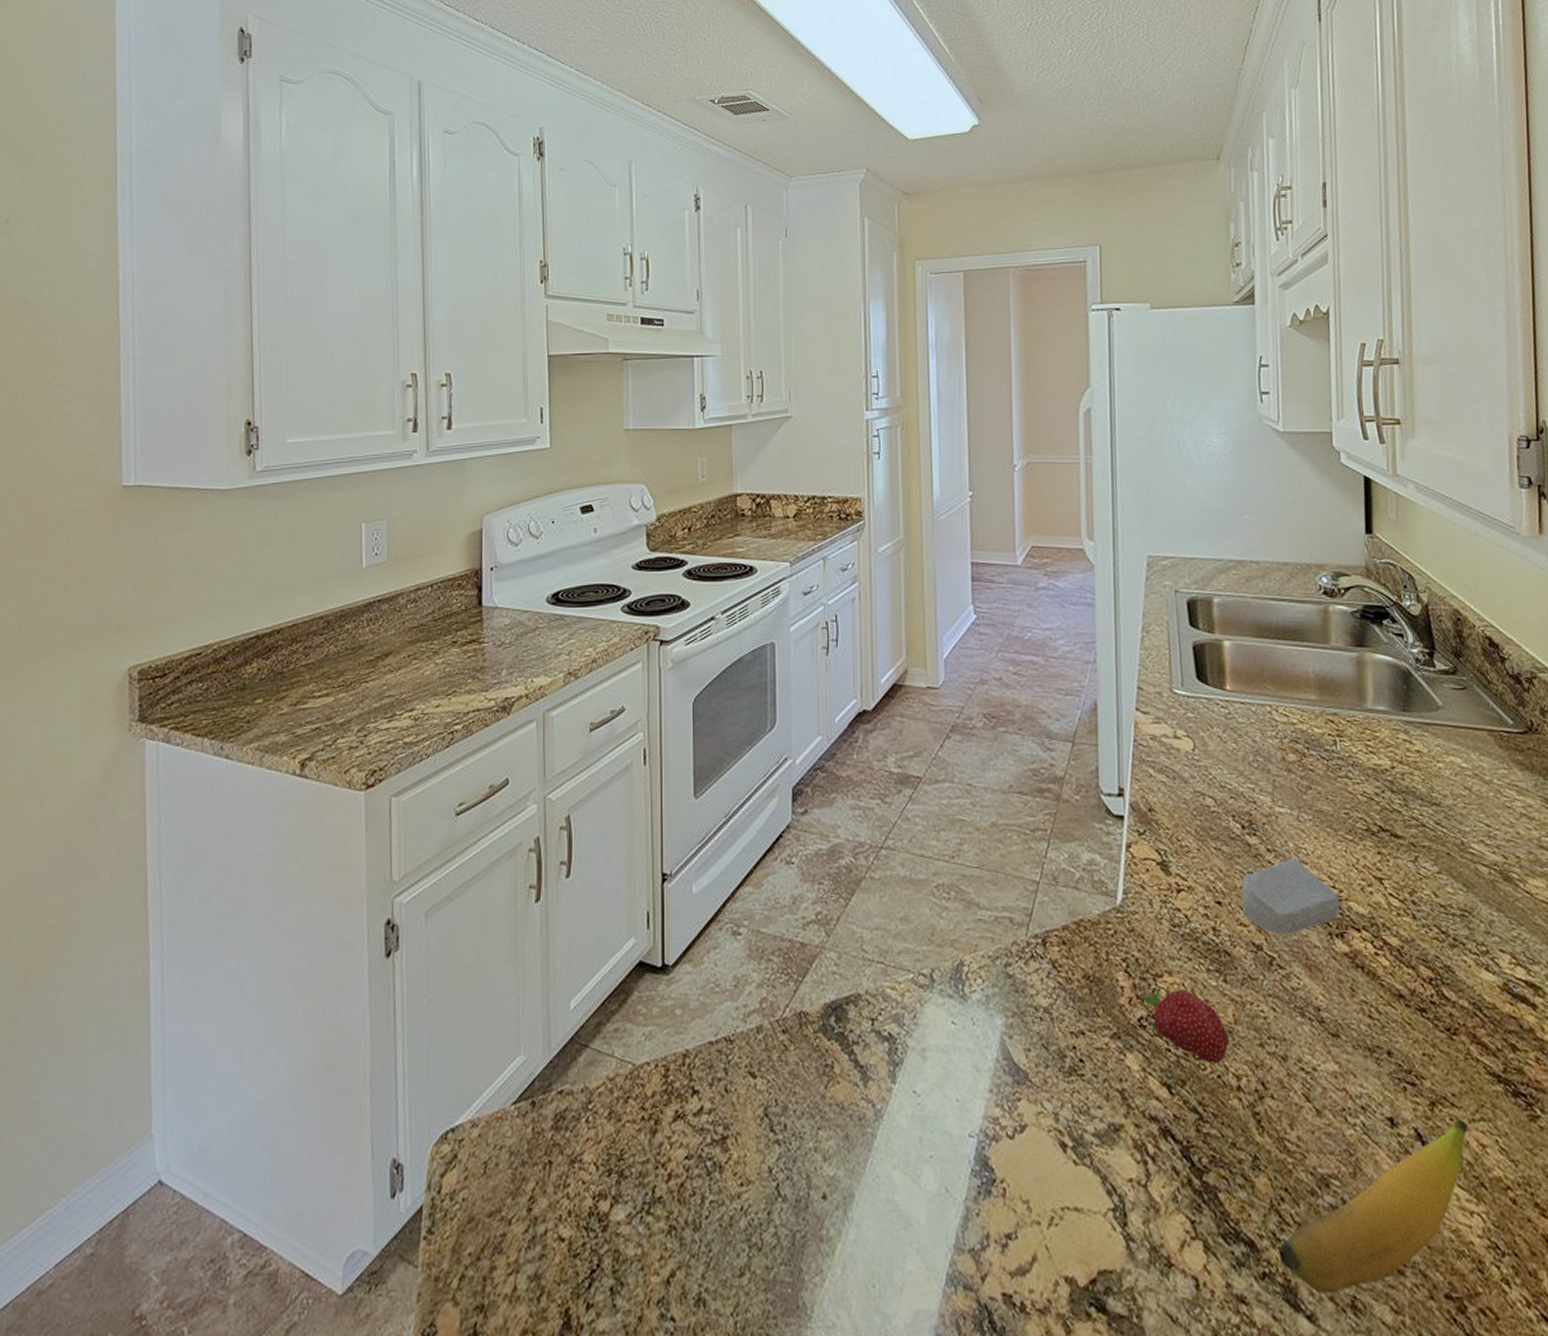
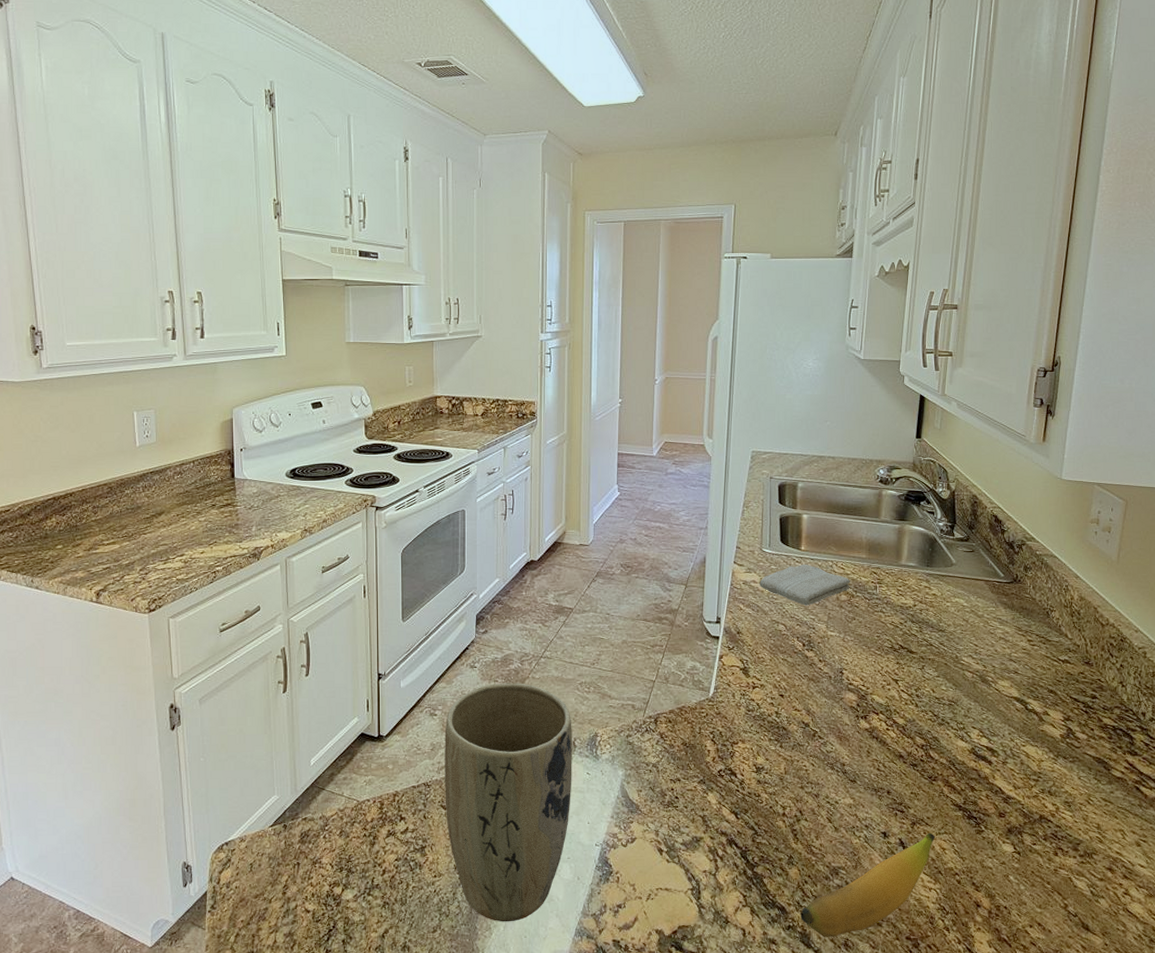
plant pot: none [752,886,932,1261] -> present [444,683,572,922]
fruit: present [1141,984,1230,1064] -> none [721,749,780,800]
washcloth: none [1173,711,1299,770] -> present [760,565,850,606]
soap bar: present [1242,859,1341,935] -> none [798,667,867,717]

